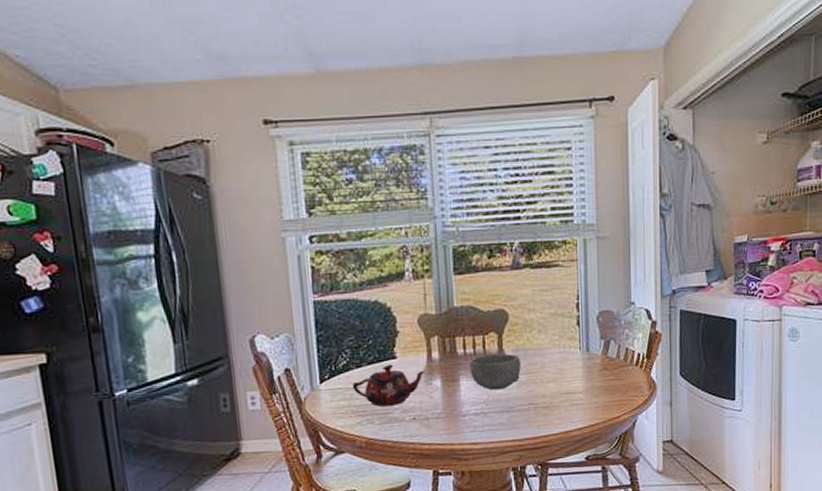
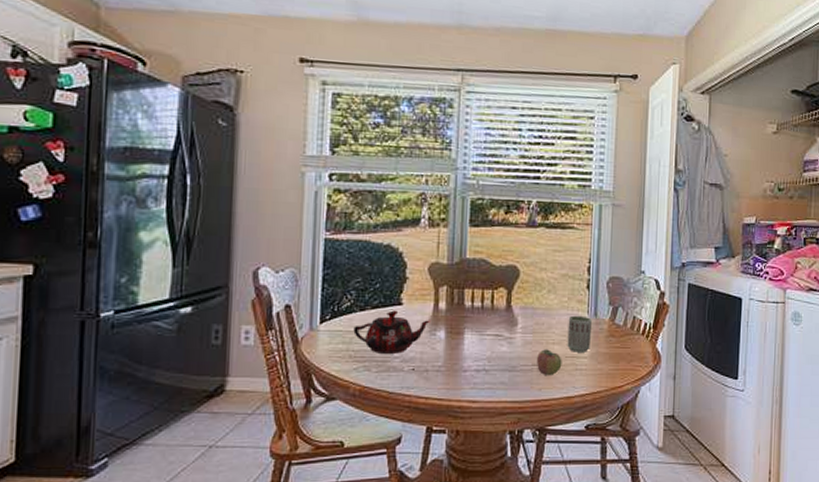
bowl: present [469,353,521,391] -> none [476,309,528,347]
apple: none [533,388,558,413] -> present [537,349,562,375]
cup: none [560,352,585,388] -> present [567,315,591,352]

